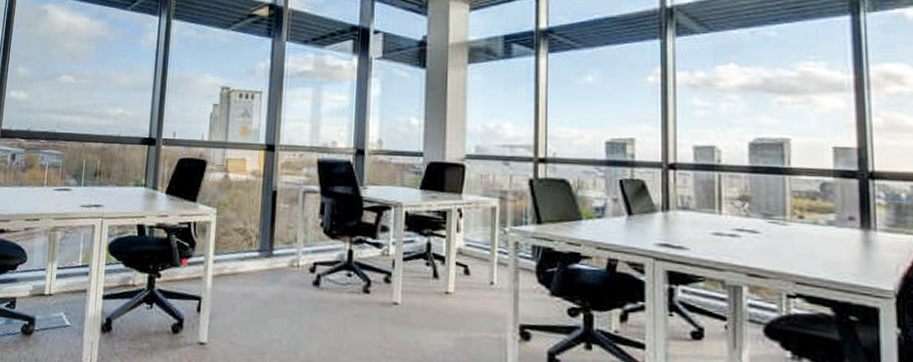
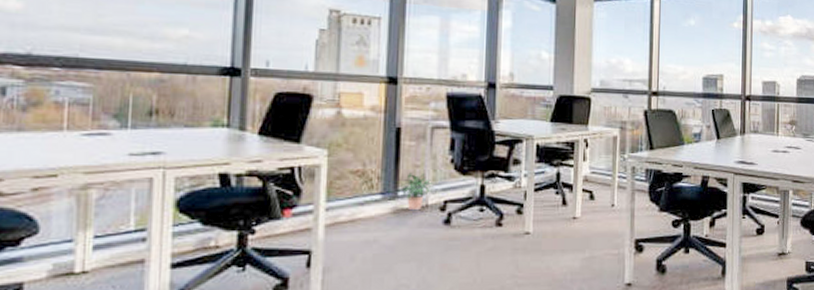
potted plant: none [273,233,306,270] -> present [398,172,435,211]

